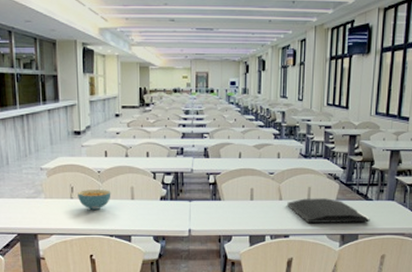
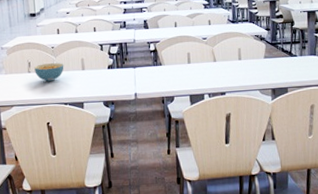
desk pad: present [287,198,370,224] -> none [221,57,297,81]

